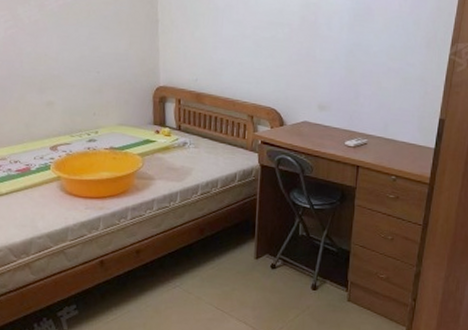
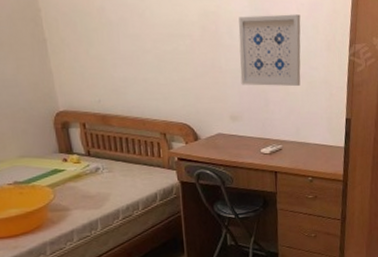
wall art: none [333,9,402,81] -> present [238,14,301,86]

